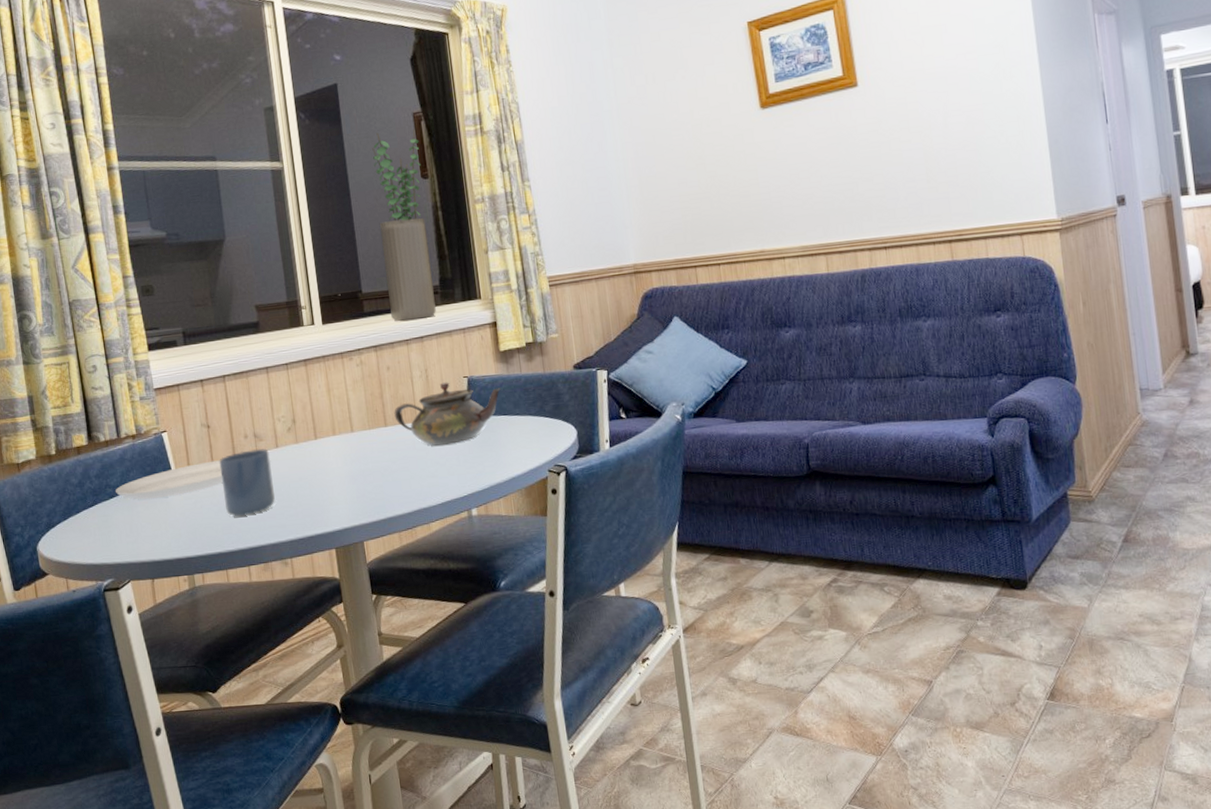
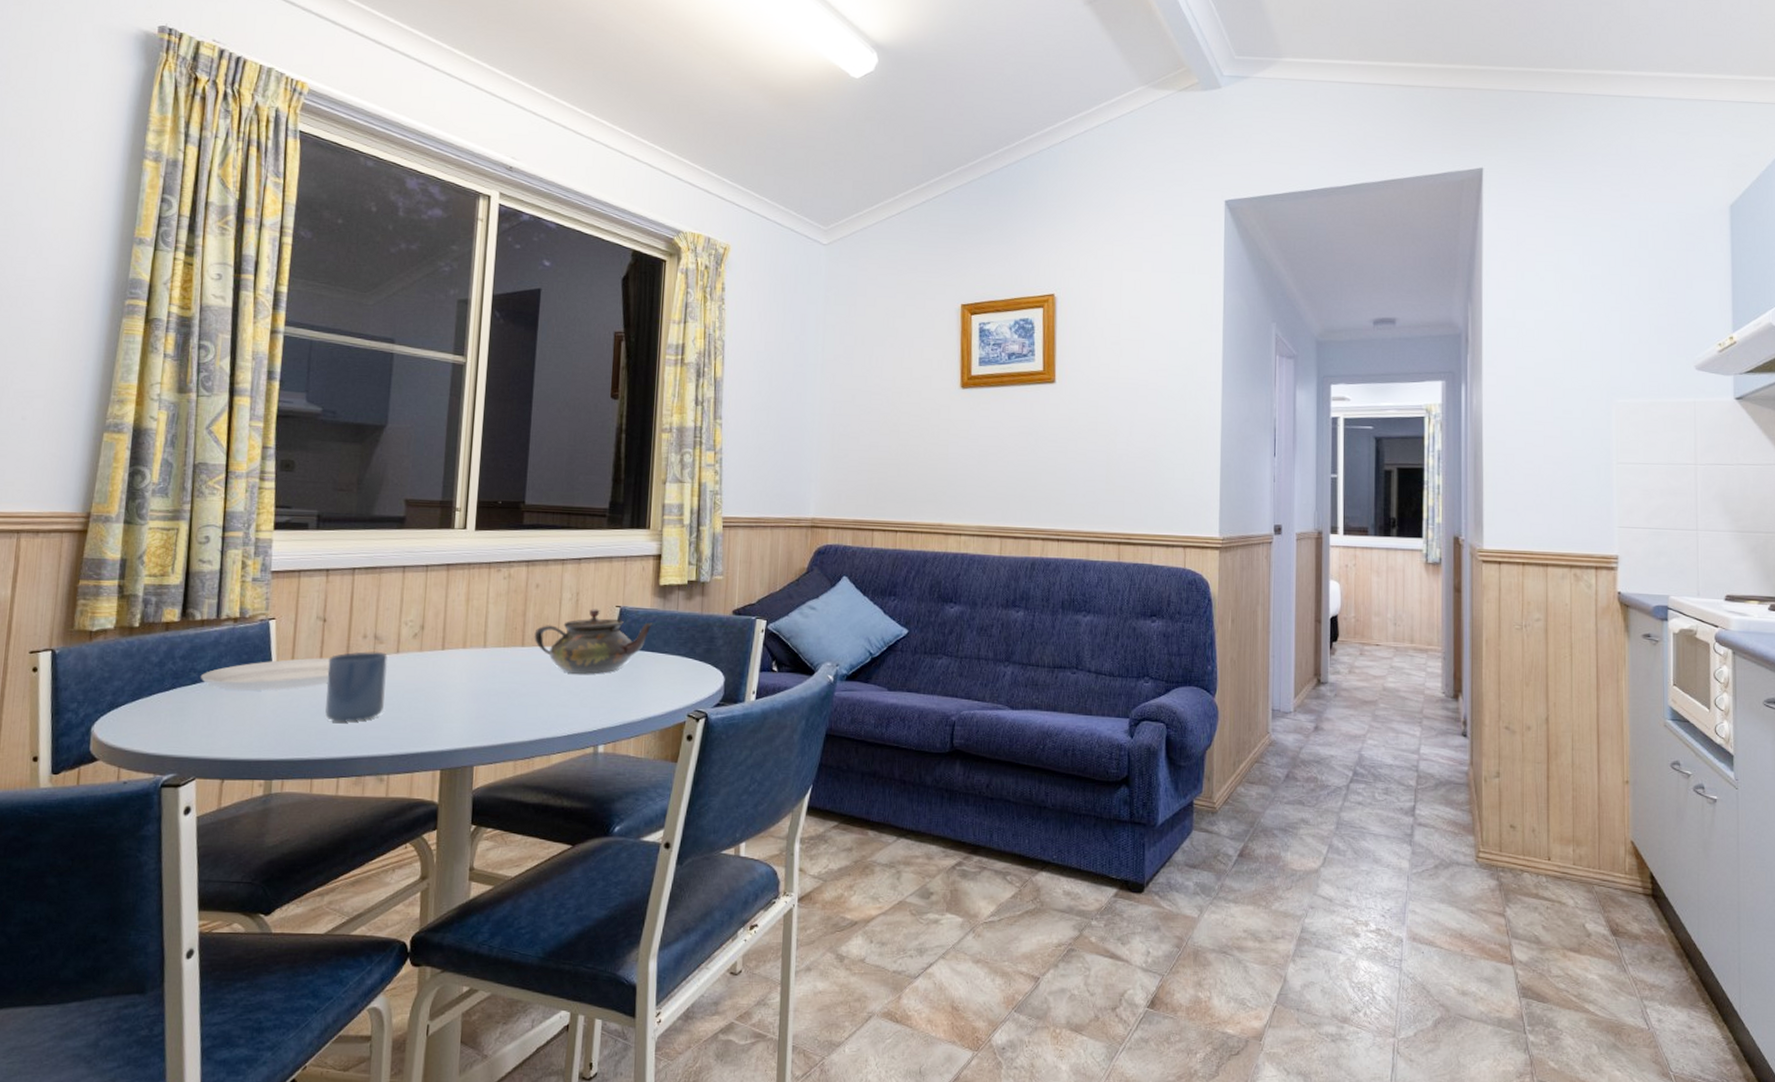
vase: present [372,129,436,322] -> none [552,345,616,540]

